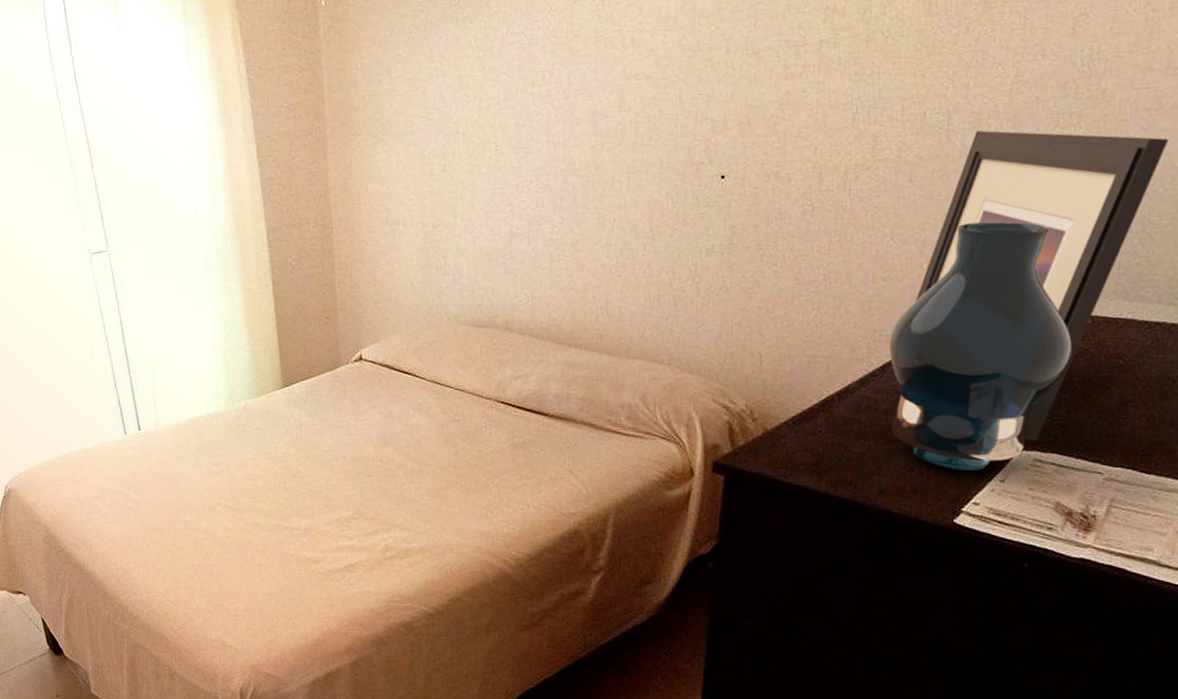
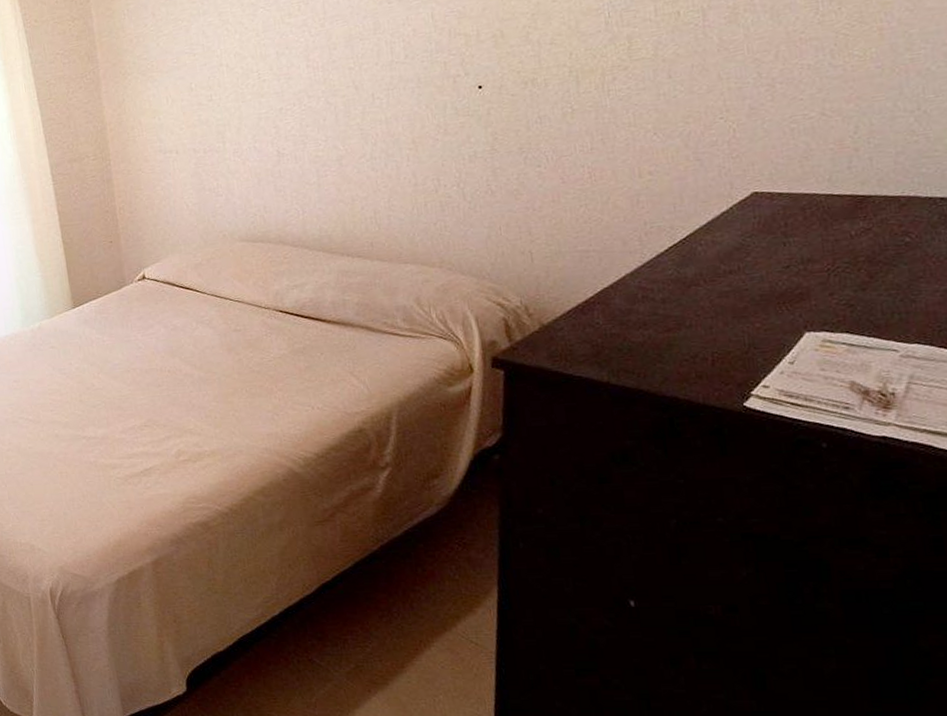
vase: present [889,221,1073,471] -> none [661,109,854,355]
picture frame: present [915,130,1169,442] -> none [684,17,937,323]

